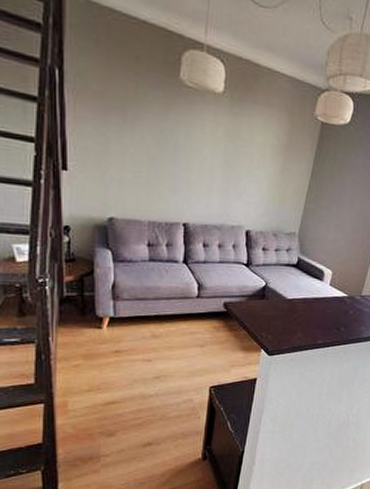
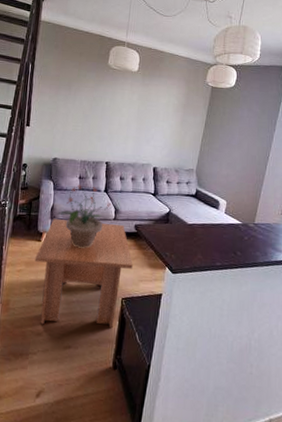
coffee table: none [96,299,222,424] -> present [35,219,133,328]
potted plant: none [121,254,194,334] -> present [57,184,112,249]

